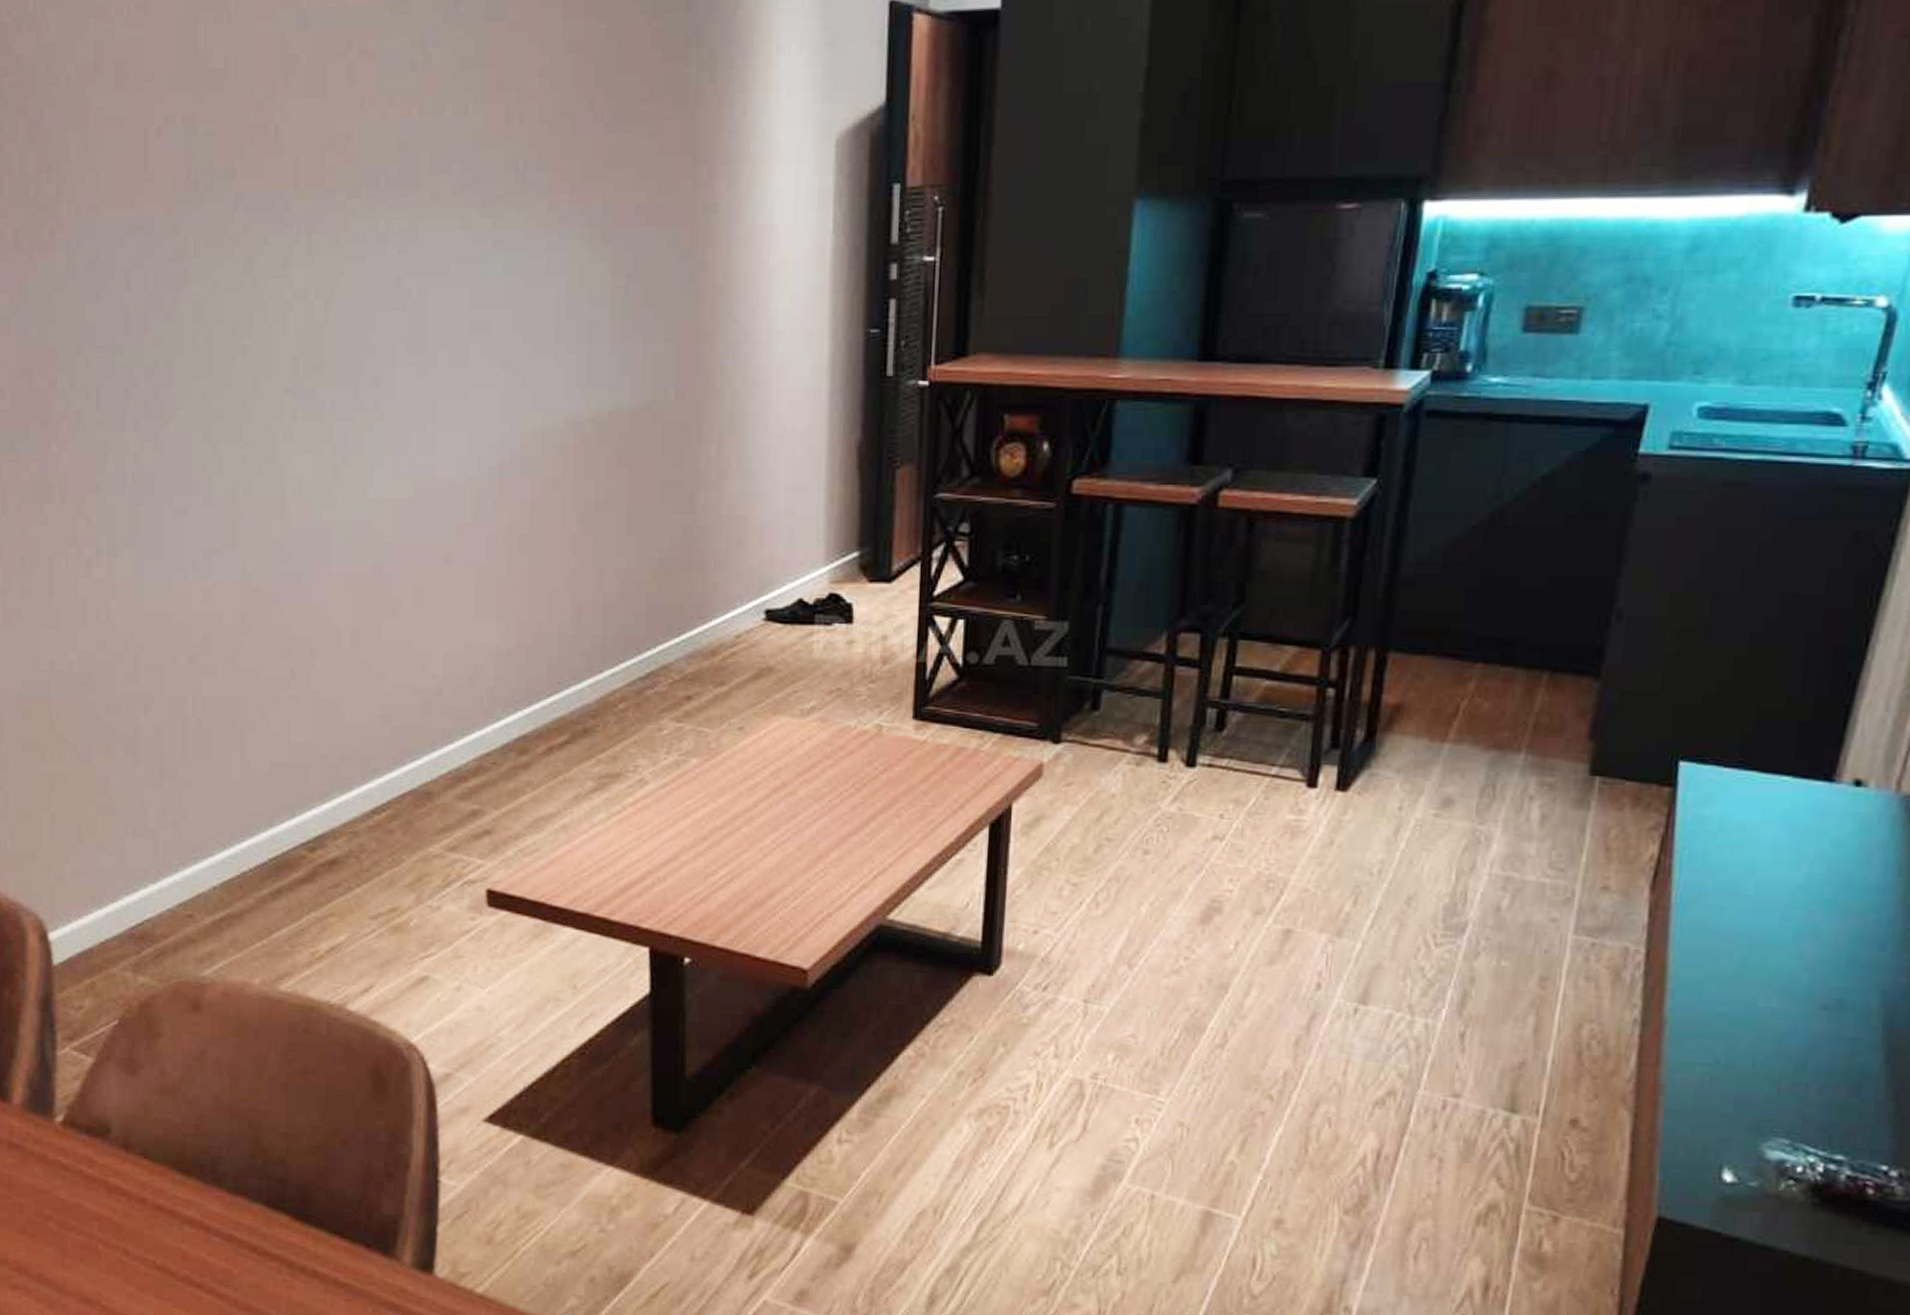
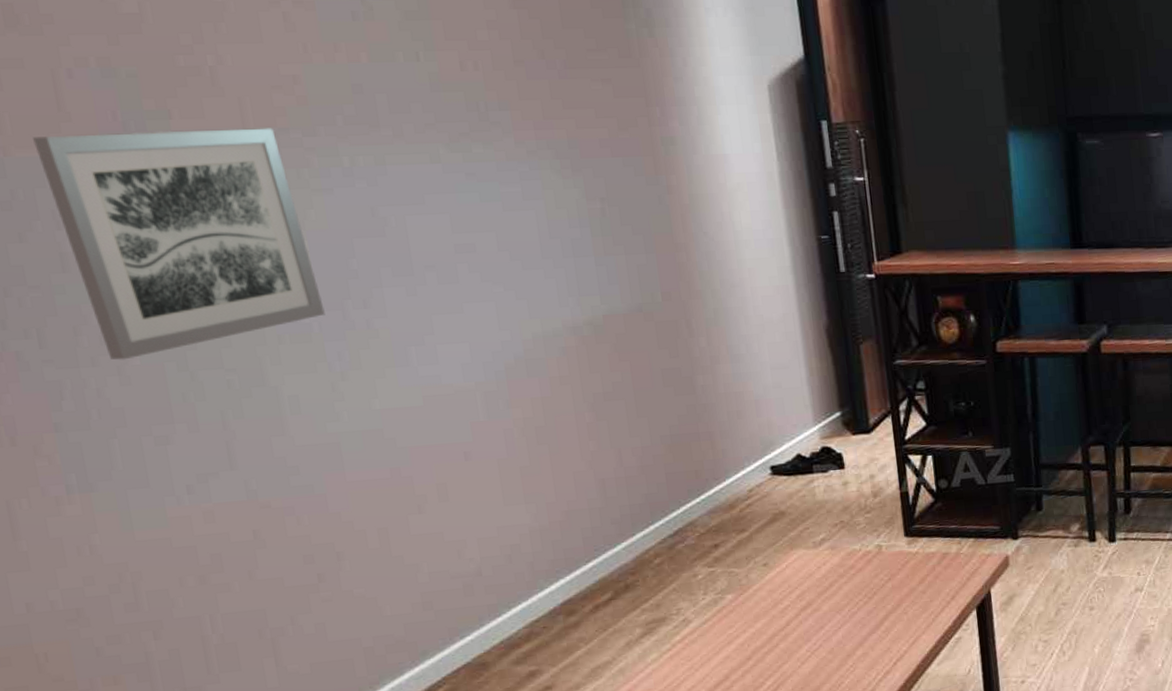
wall art: none [121,188,339,426] -> present [33,128,325,360]

